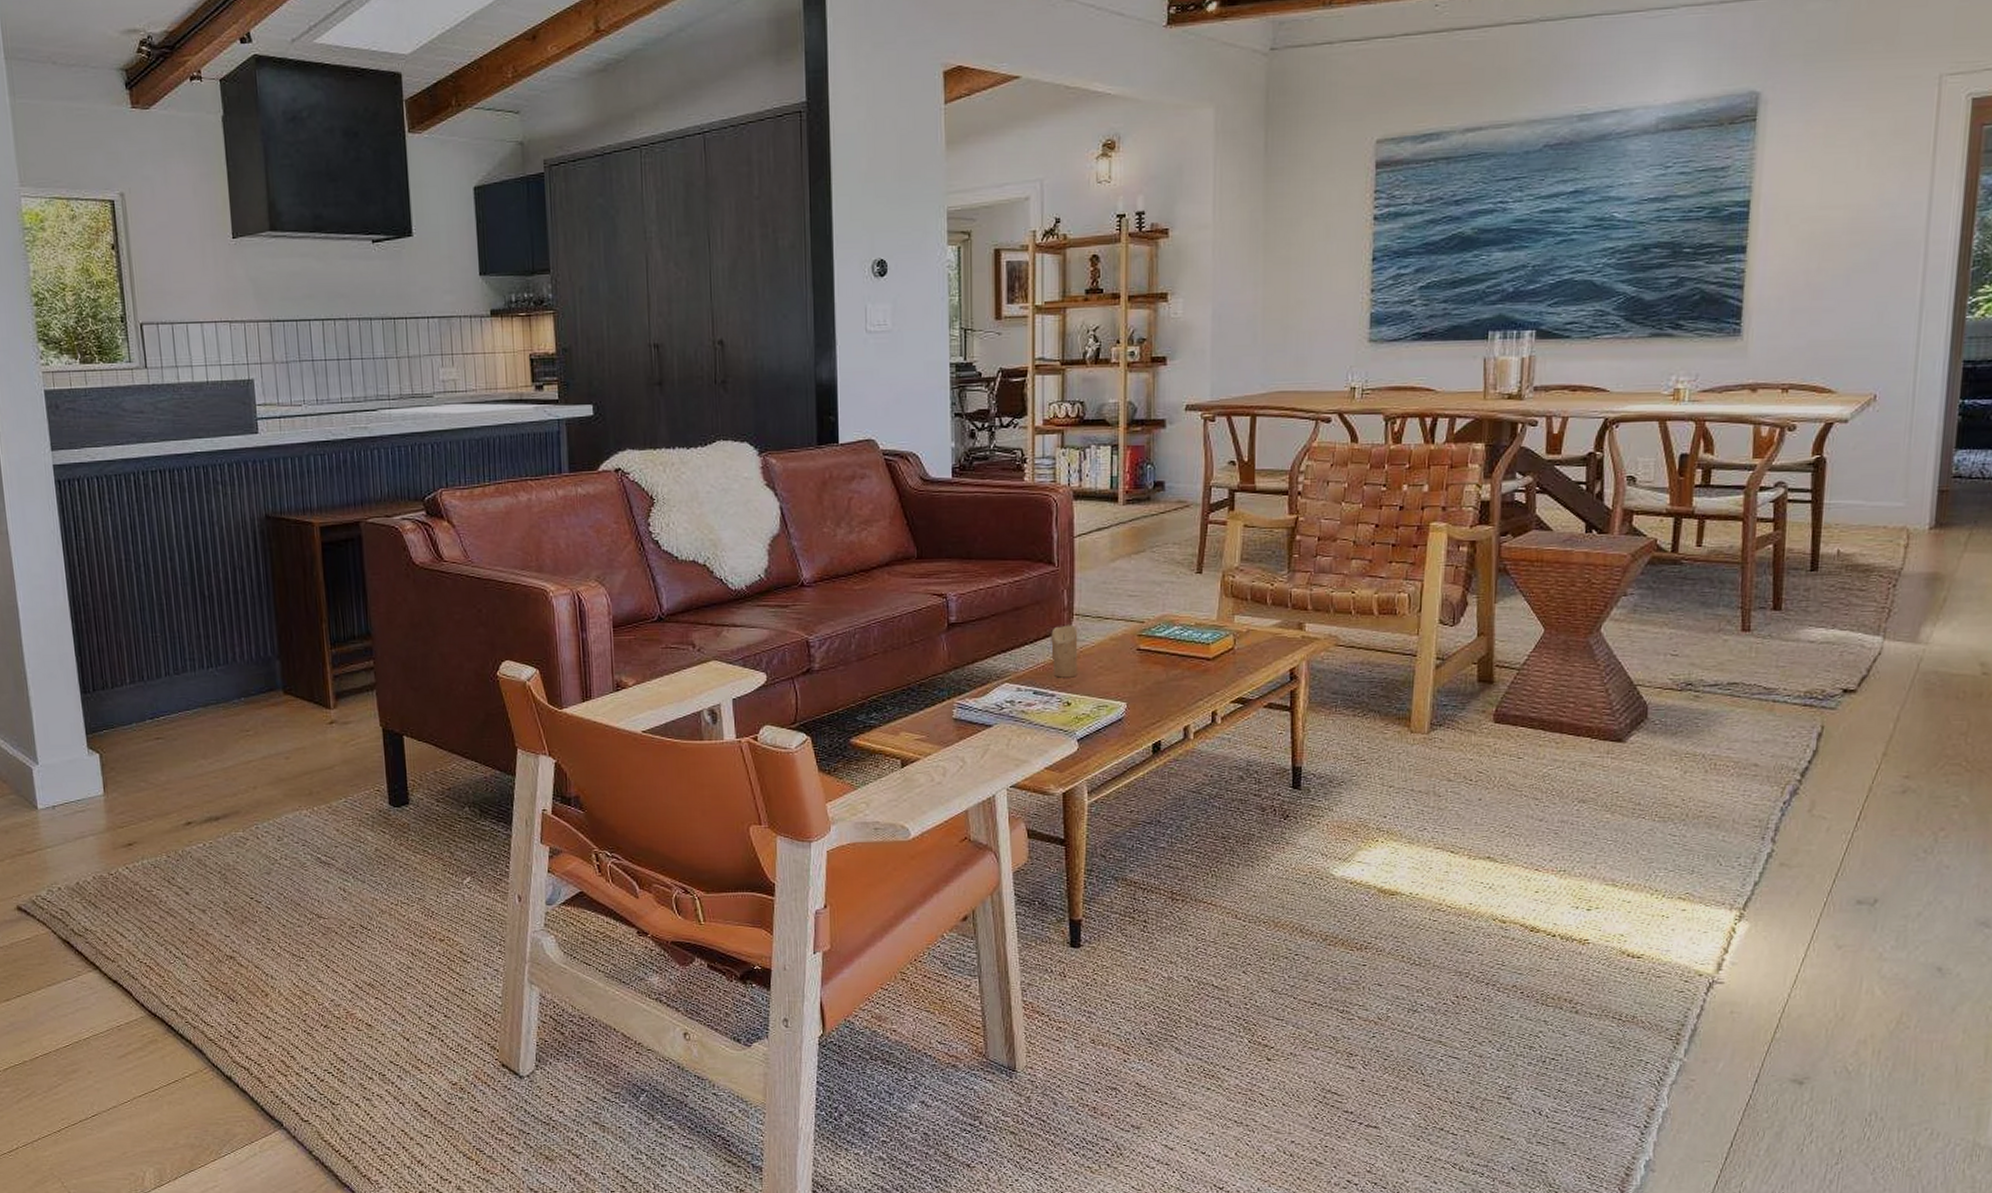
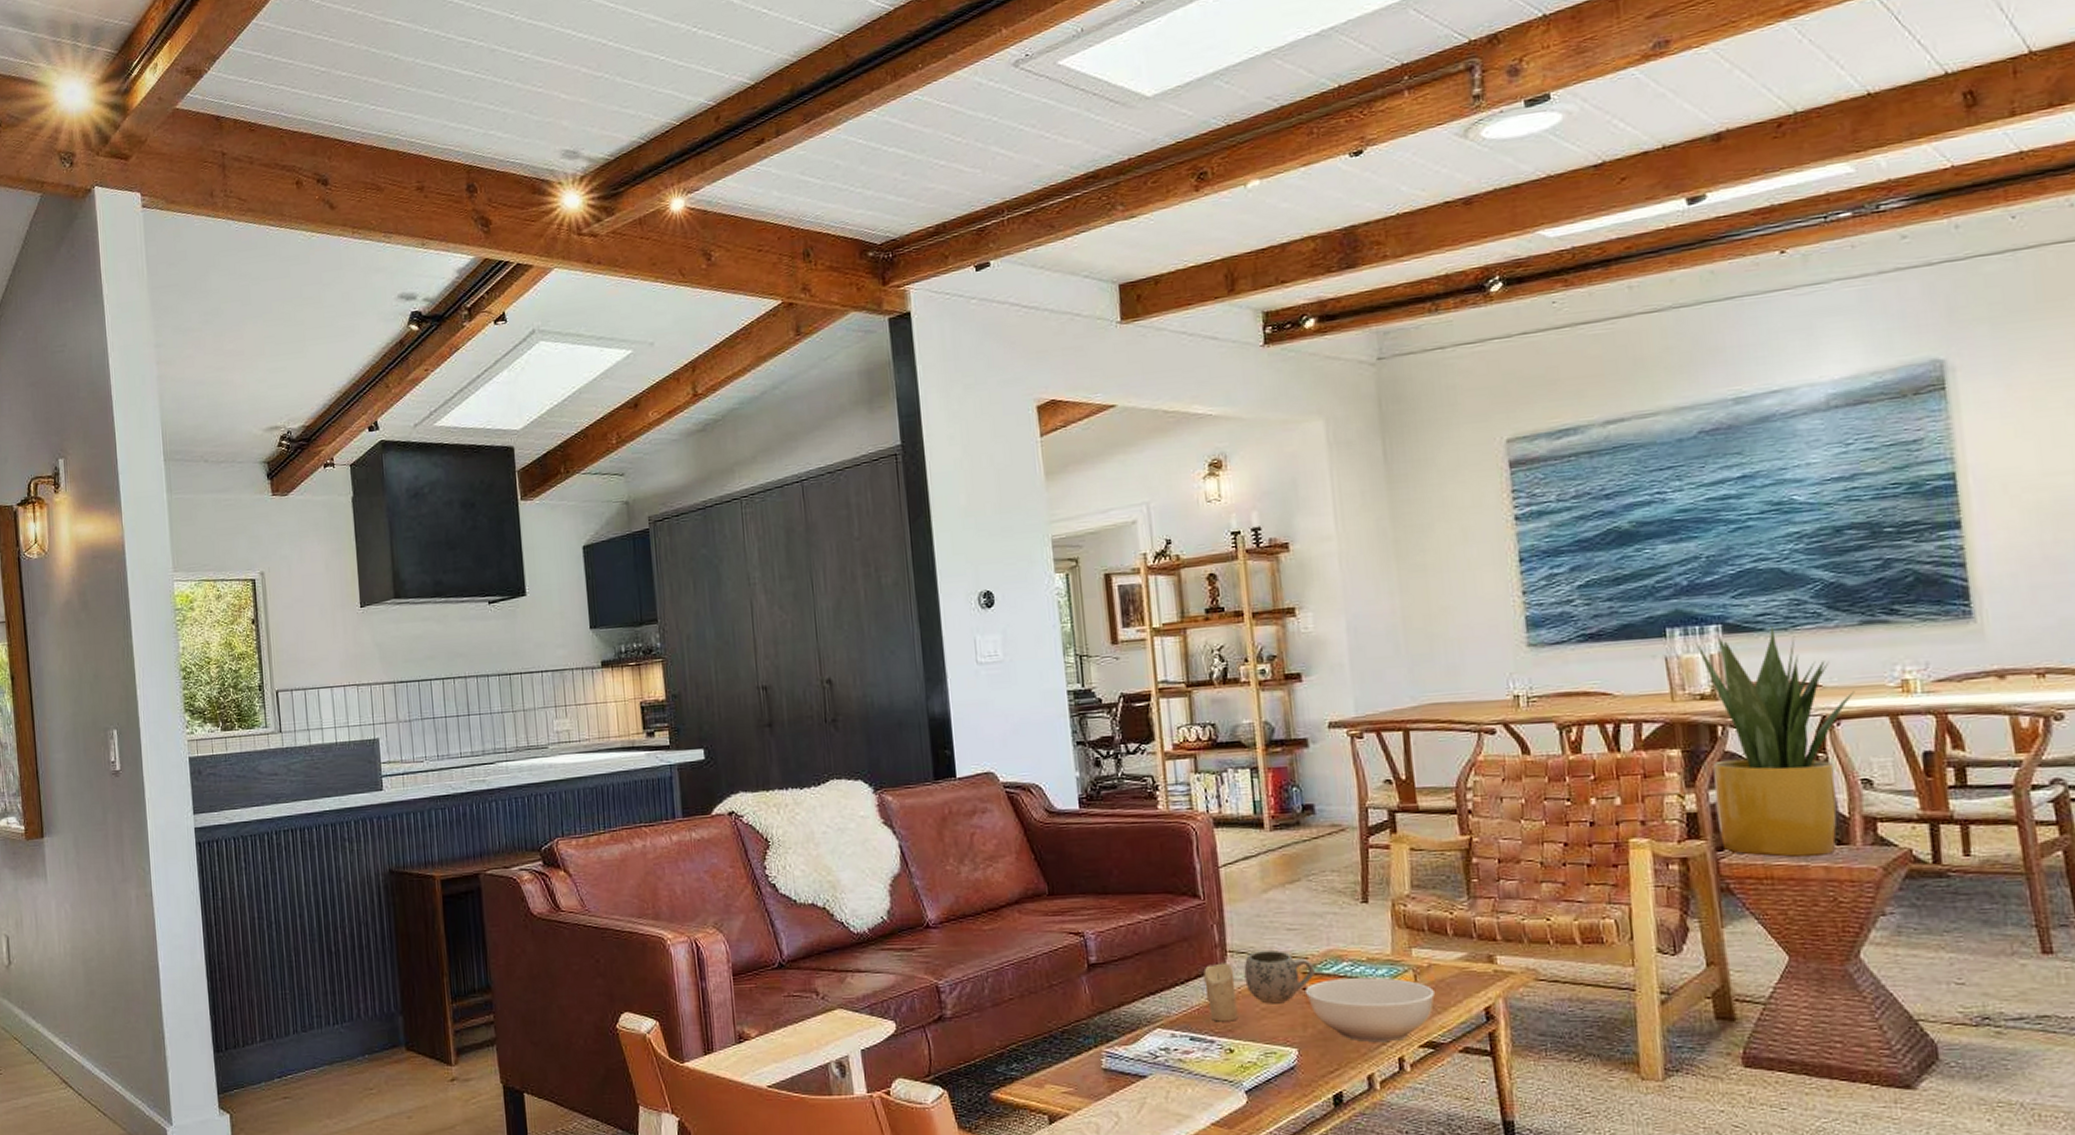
mug: none [1087,613,1149,663] -> present [1244,949,1315,1004]
bowl: none [1138,640,1249,697] -> present [1304,977,1435,1042]
planter: none [1505,334,1635,543] -> present [1696,626,1855,857]

